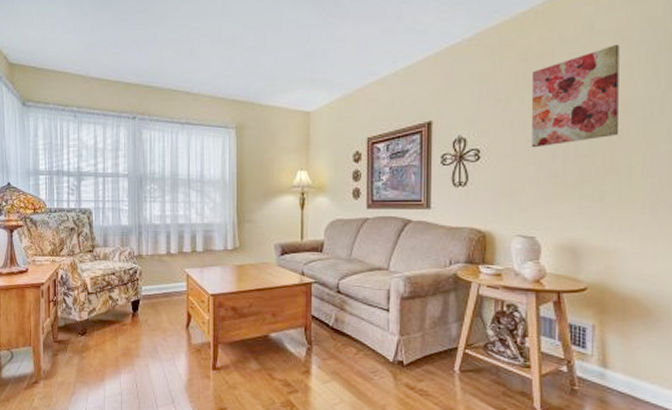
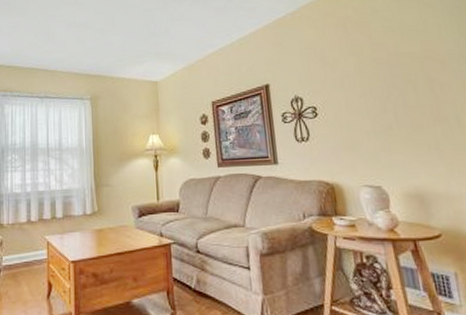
wall art: present [531,44,620,148] -> none [352,10,440,103]

